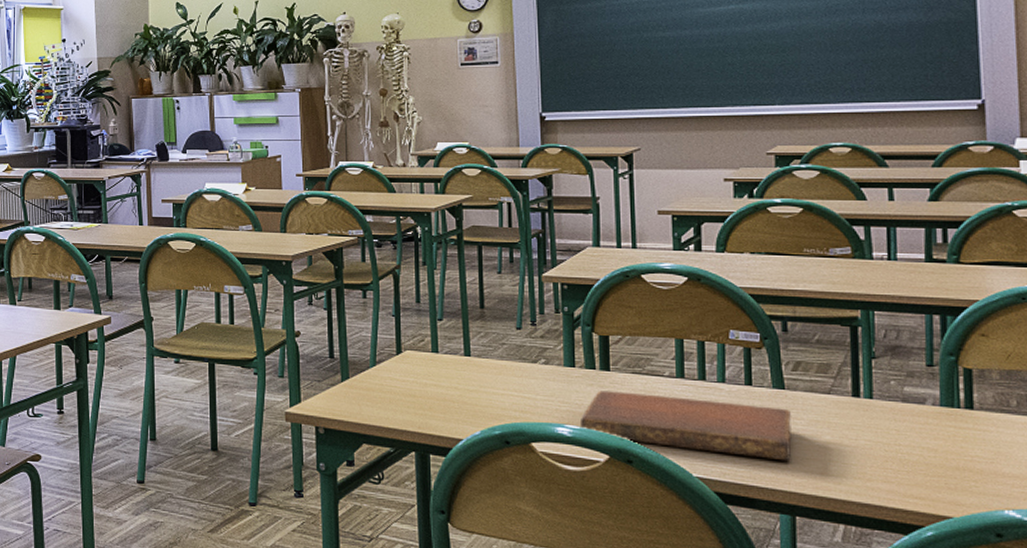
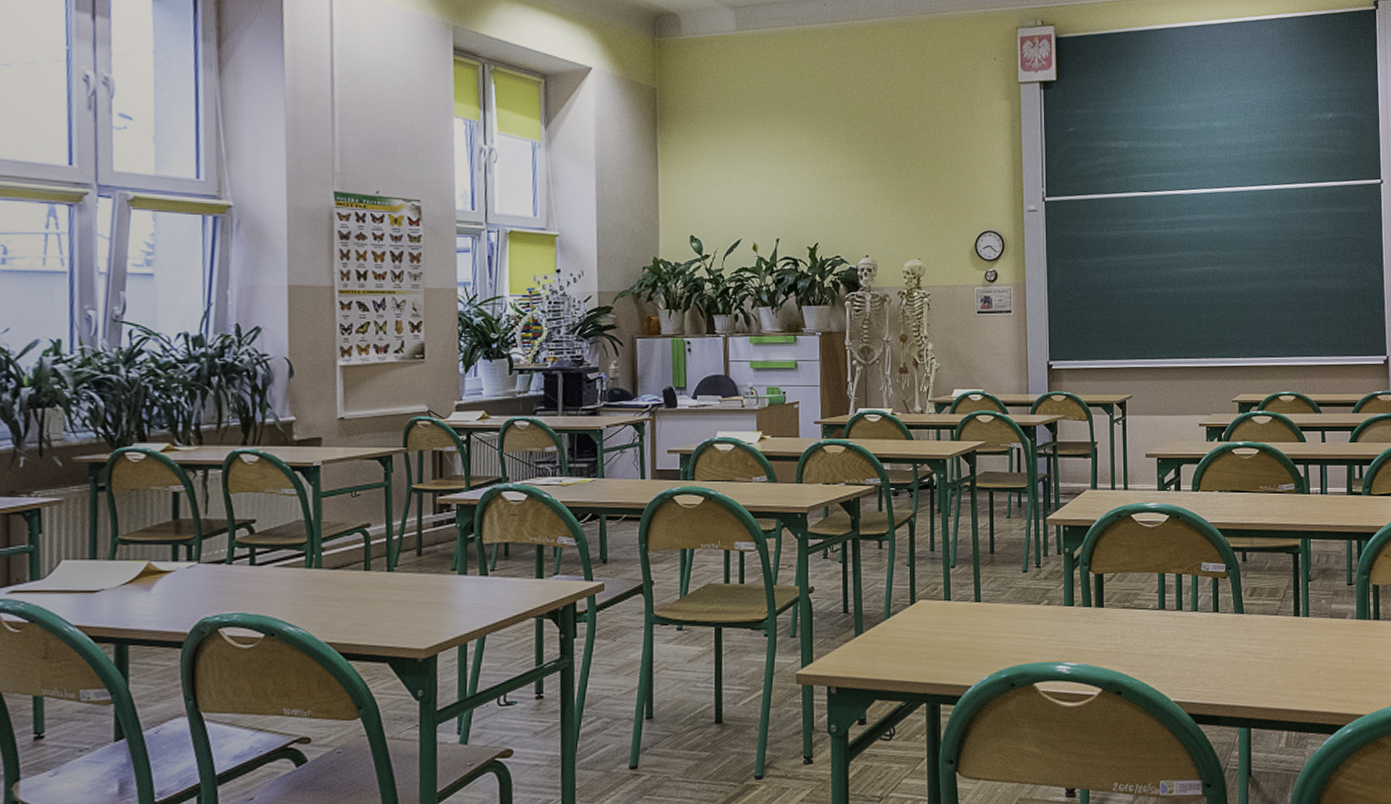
notebook: present [579,391,792,461] -> none [1077,626,1249,679]

